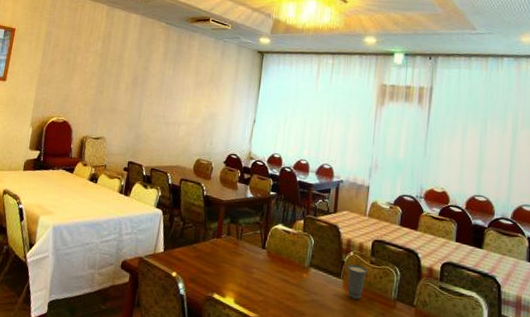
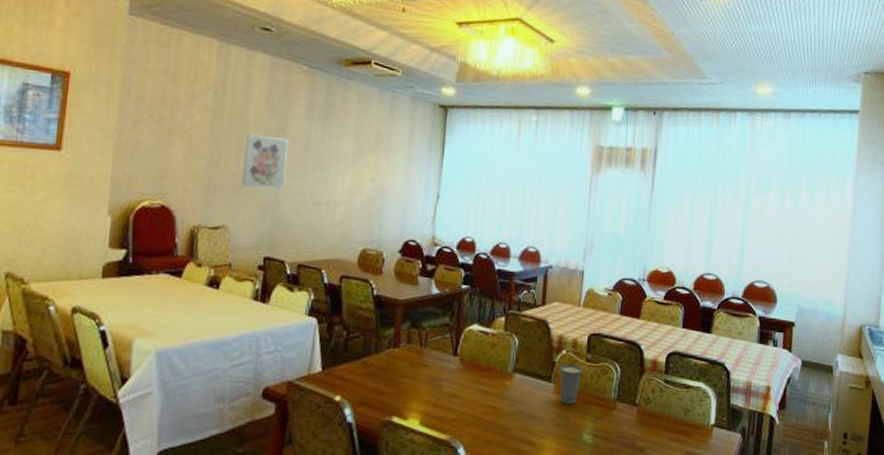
wall art: none [116,71,150,112] -> present [241,134,288,189]

